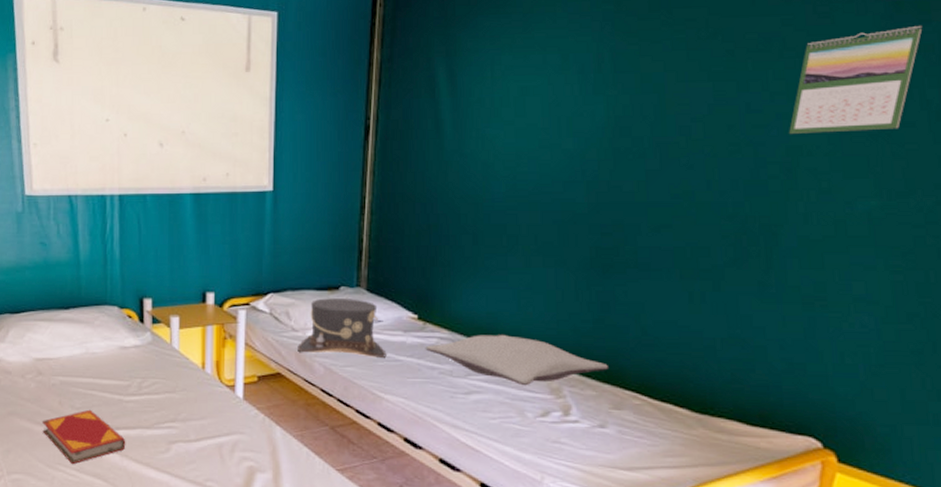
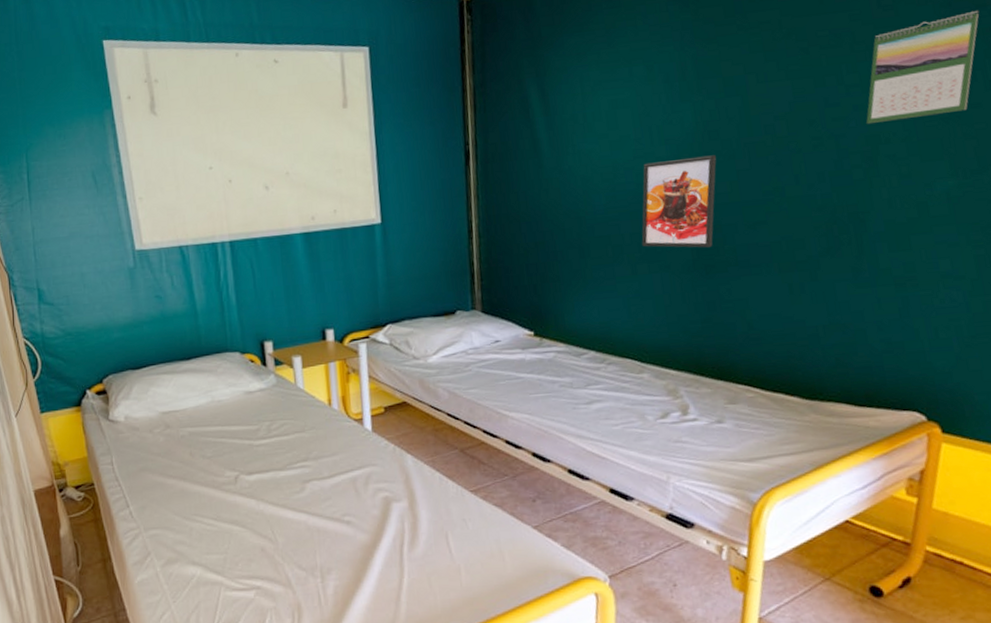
hardback book: present [41,409,126,465] -> none [174,457,261,514]
hat: present [298,298,387,358] -> none [420,321,508,379]
pillow: present [425,334,608,386] -> none [544,342,720,391]
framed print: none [539,152,625,246] -> present [641,155,717,248]

